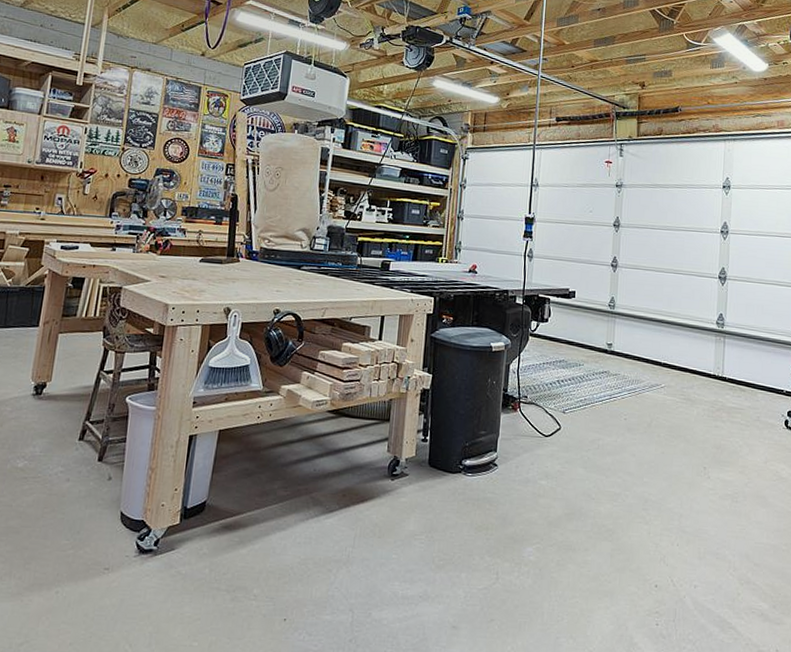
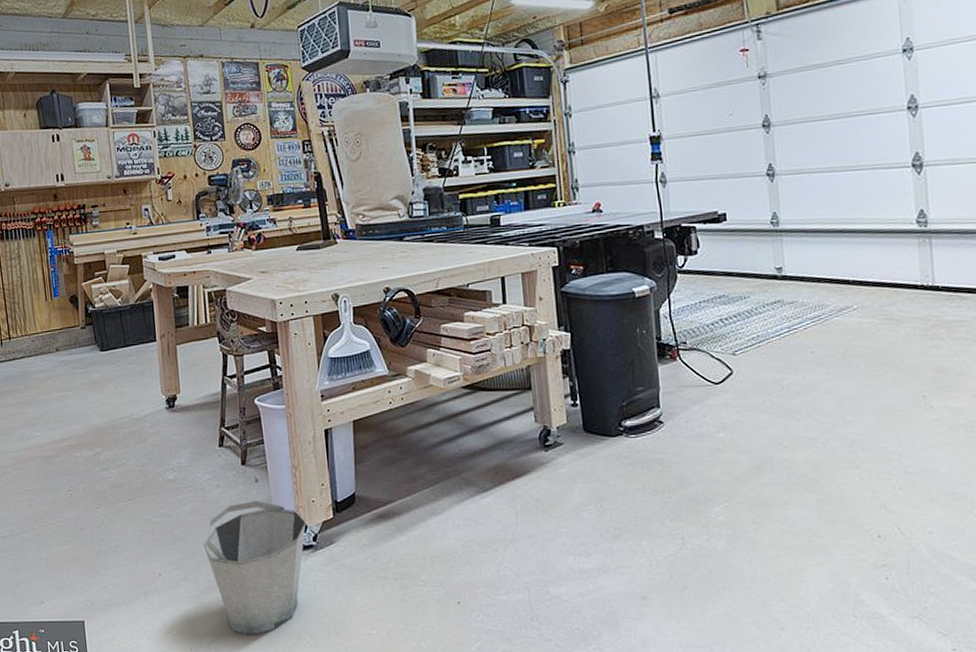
bucket: none [37,498,151,641] -> present [203,501,306,636]

